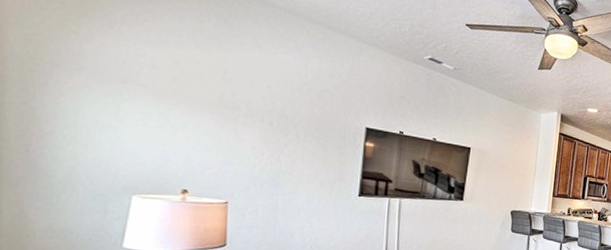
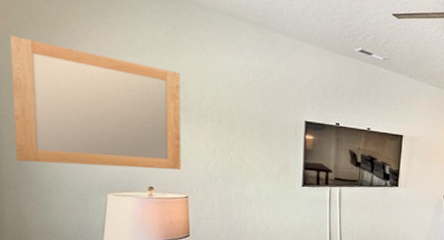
home mirror: none [23,15,228,172] -> present [10,35,181,170]

